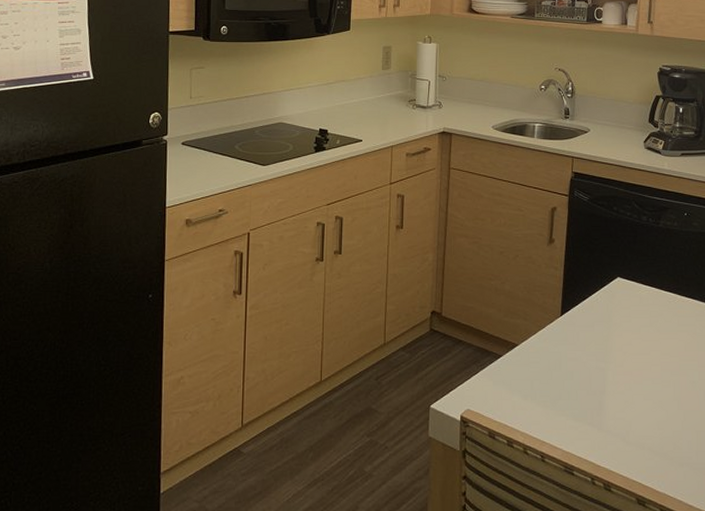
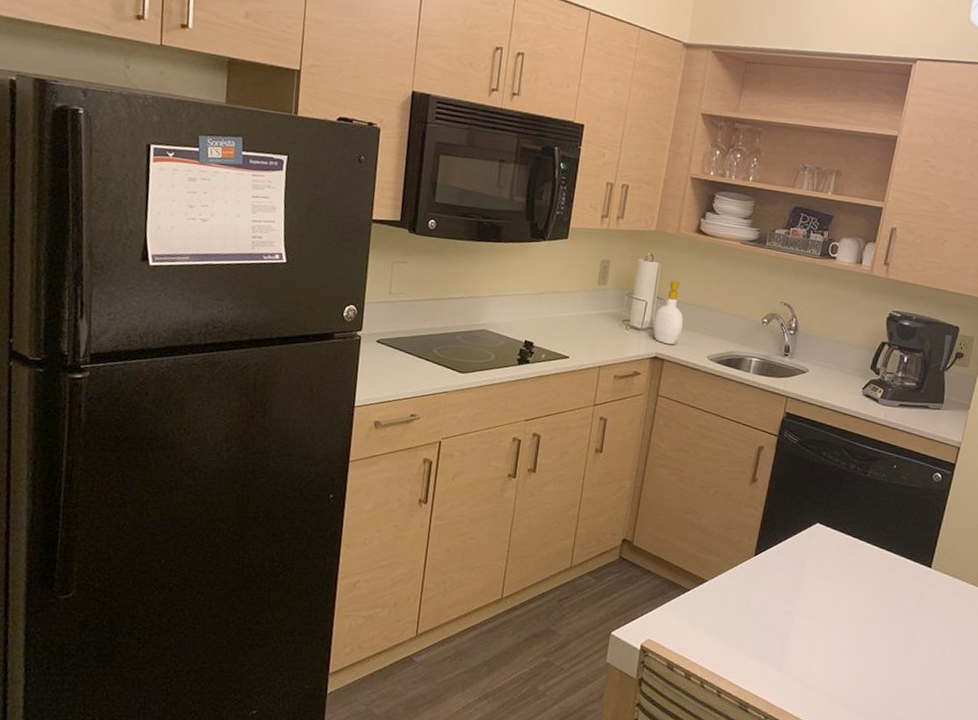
soap bottle: none [438,58,466,119] -> present [653,280,684,345]

